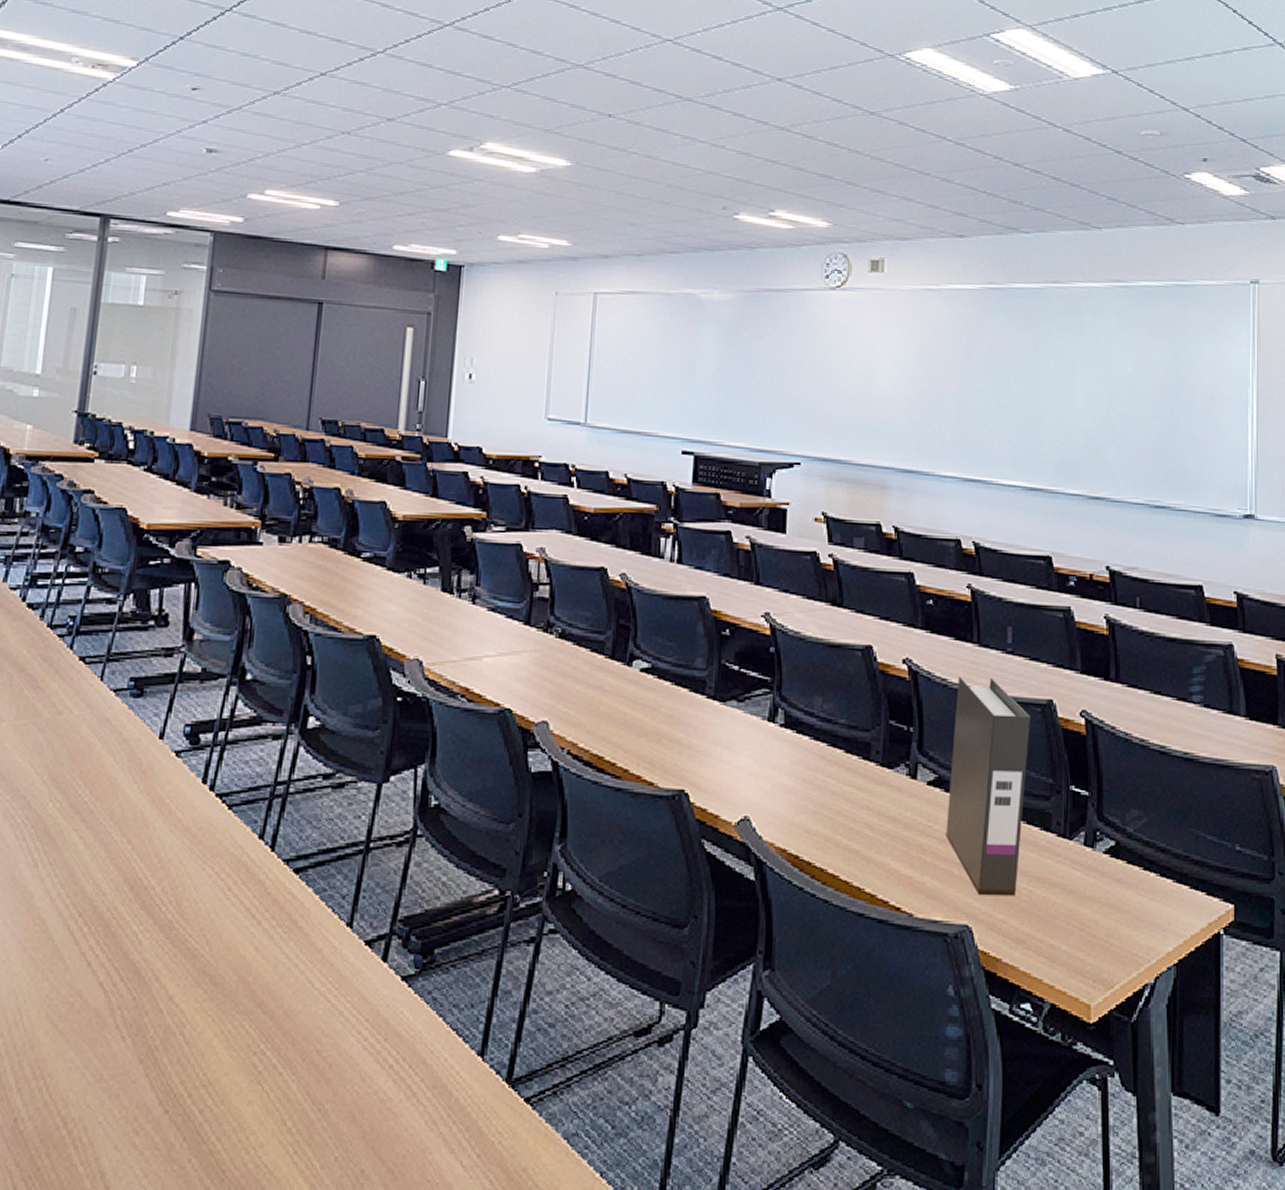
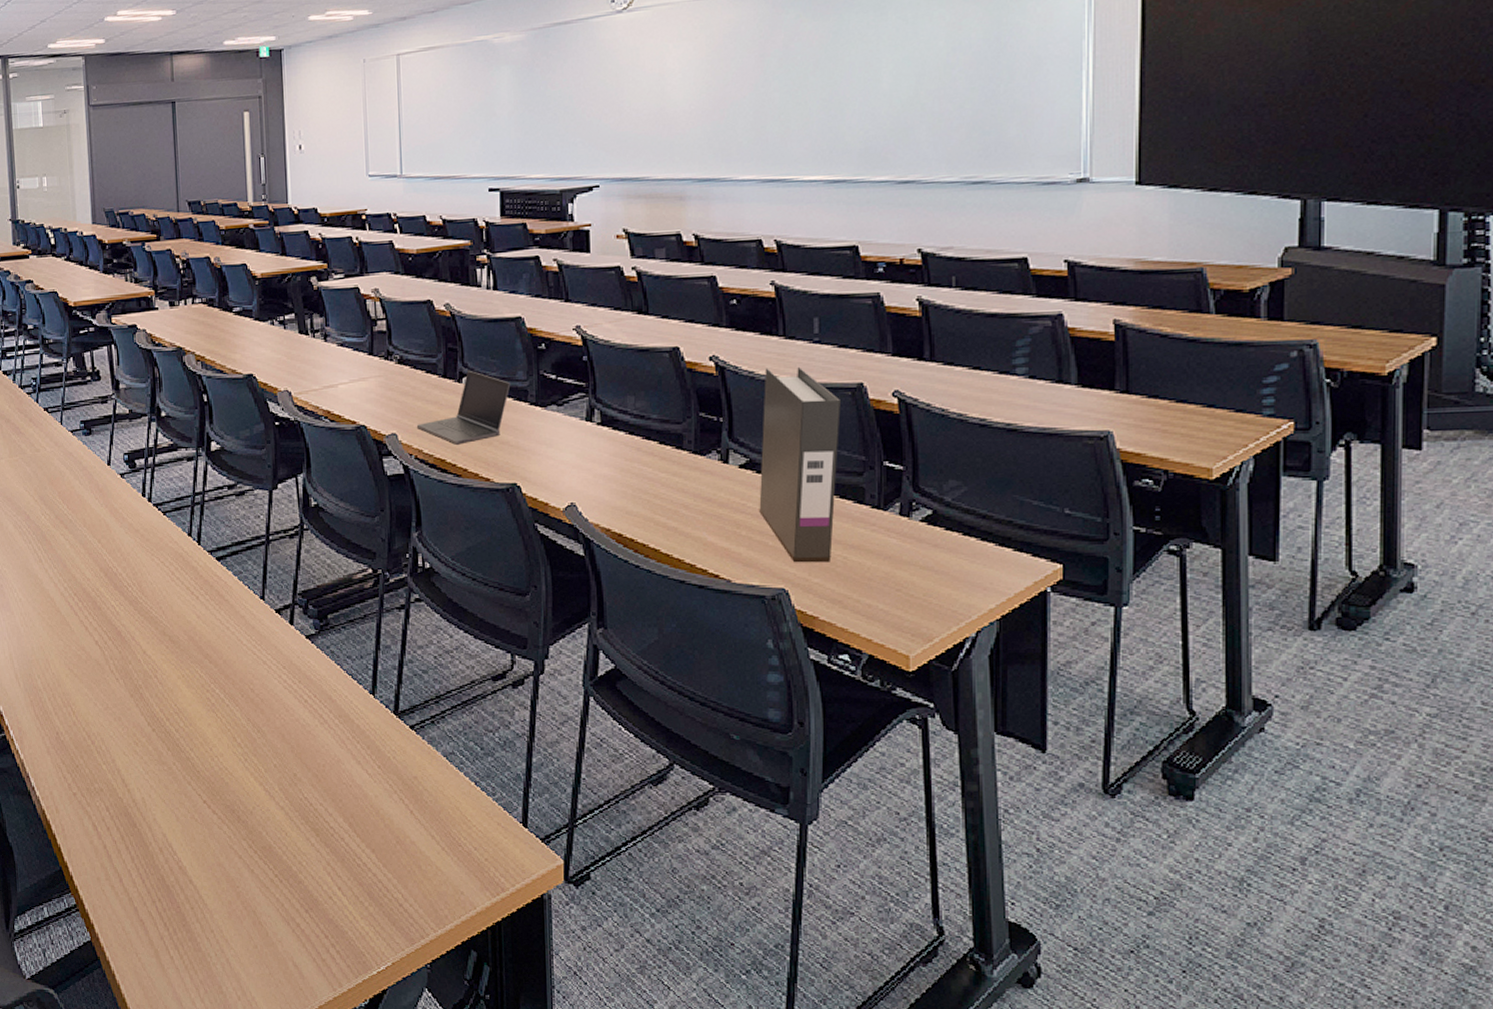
laptop computer: none [573,652,688,740] -> present [416,370,511,445]

